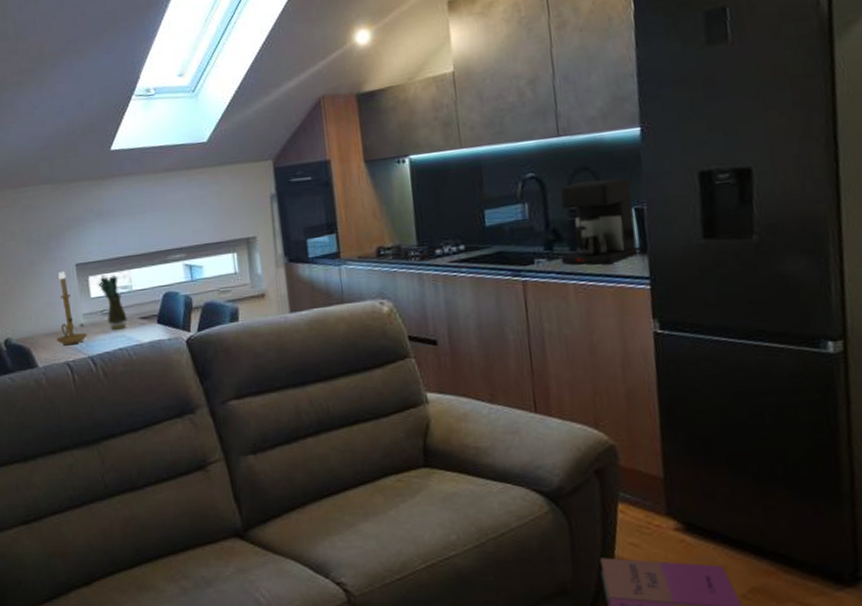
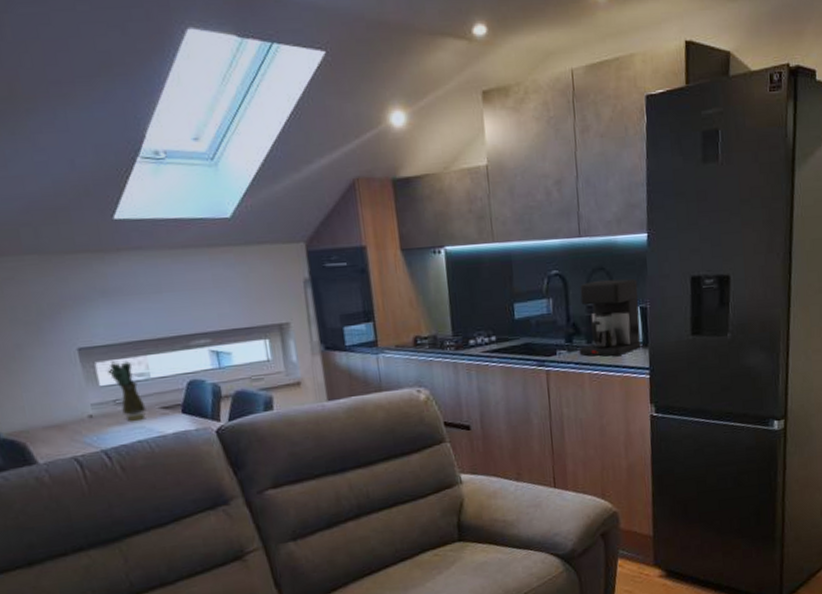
candle holder: present [56,272,88,346] -> none [56,357,99,439]

